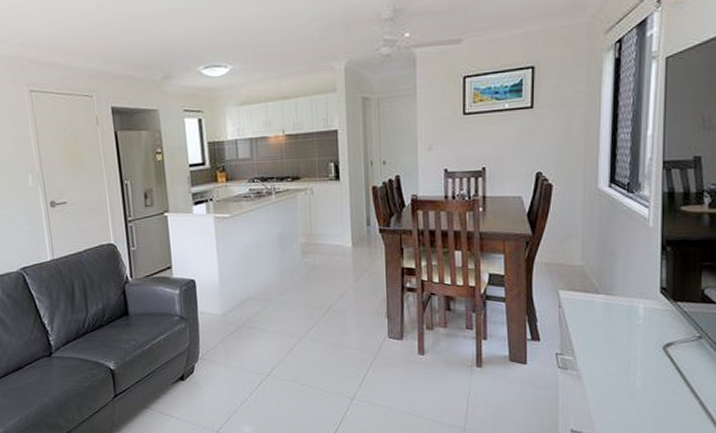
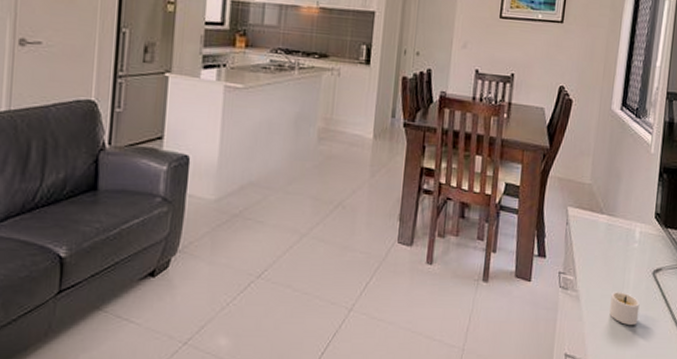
candle: none [616,368,651,400] -> present [609,292,640,325]

